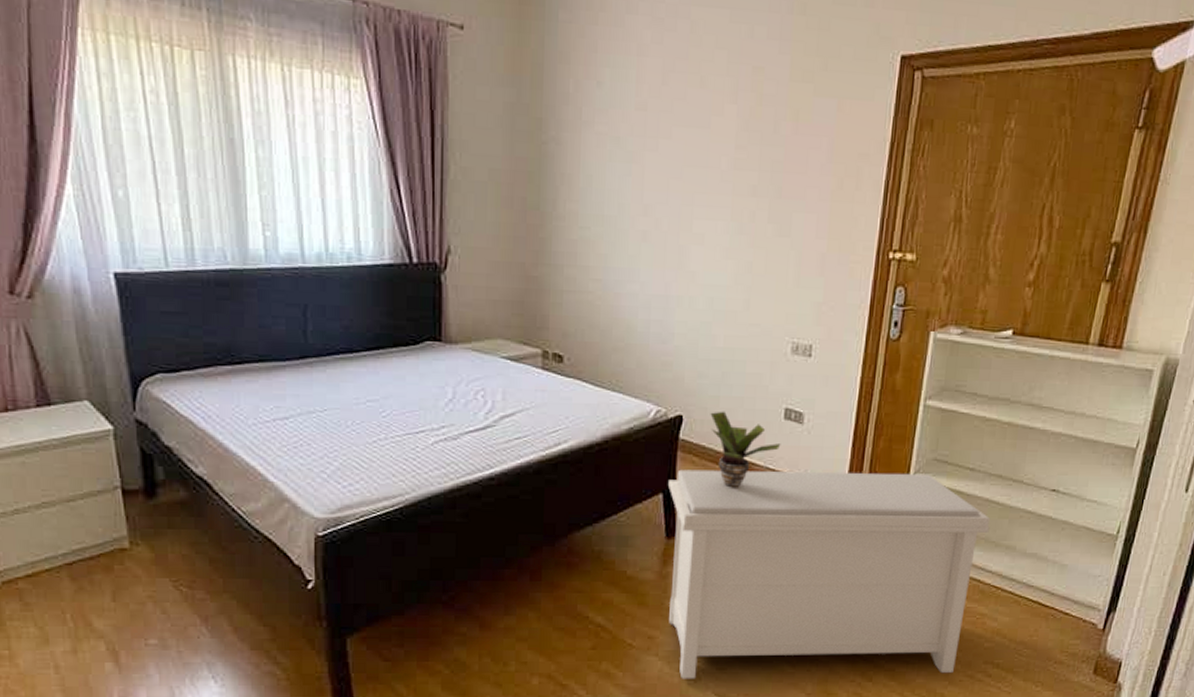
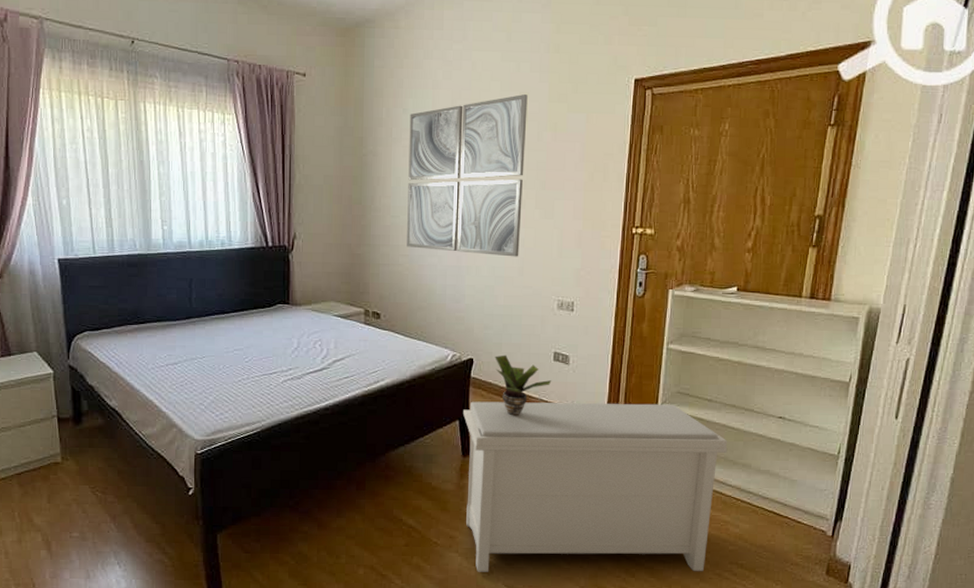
wall art: none [599,69,763,286] -> present [407,94,528,257]

